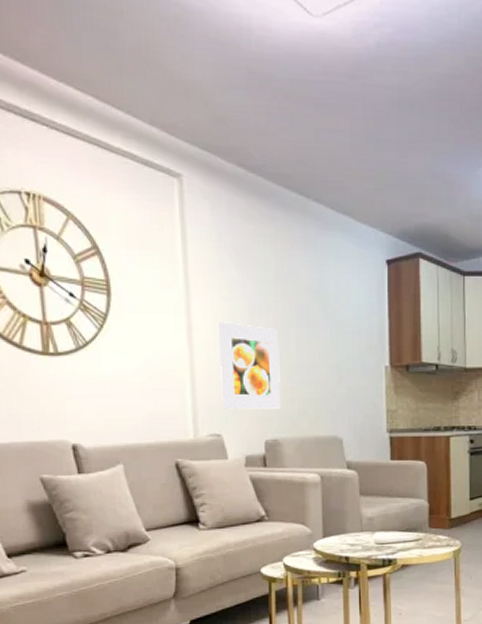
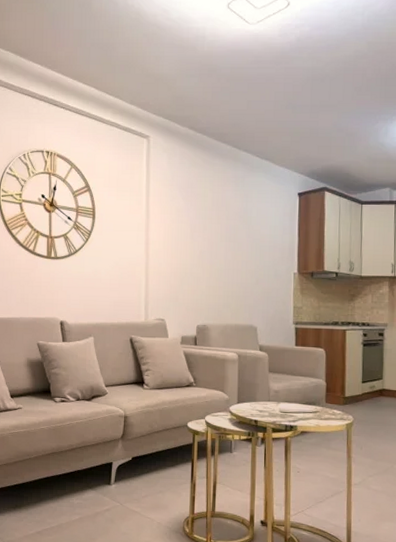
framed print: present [219,322,281,410] -> none [166,238,212,302]

